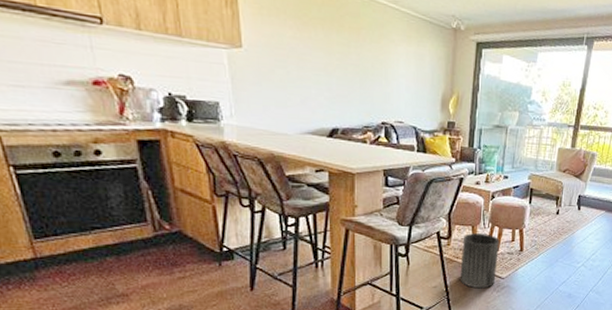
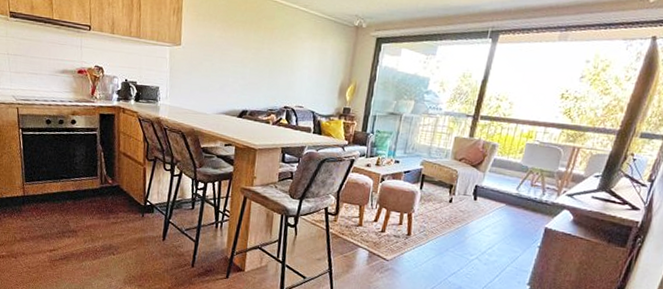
trash can: present [459,233,500,289] -> none [343,212,387,268]

